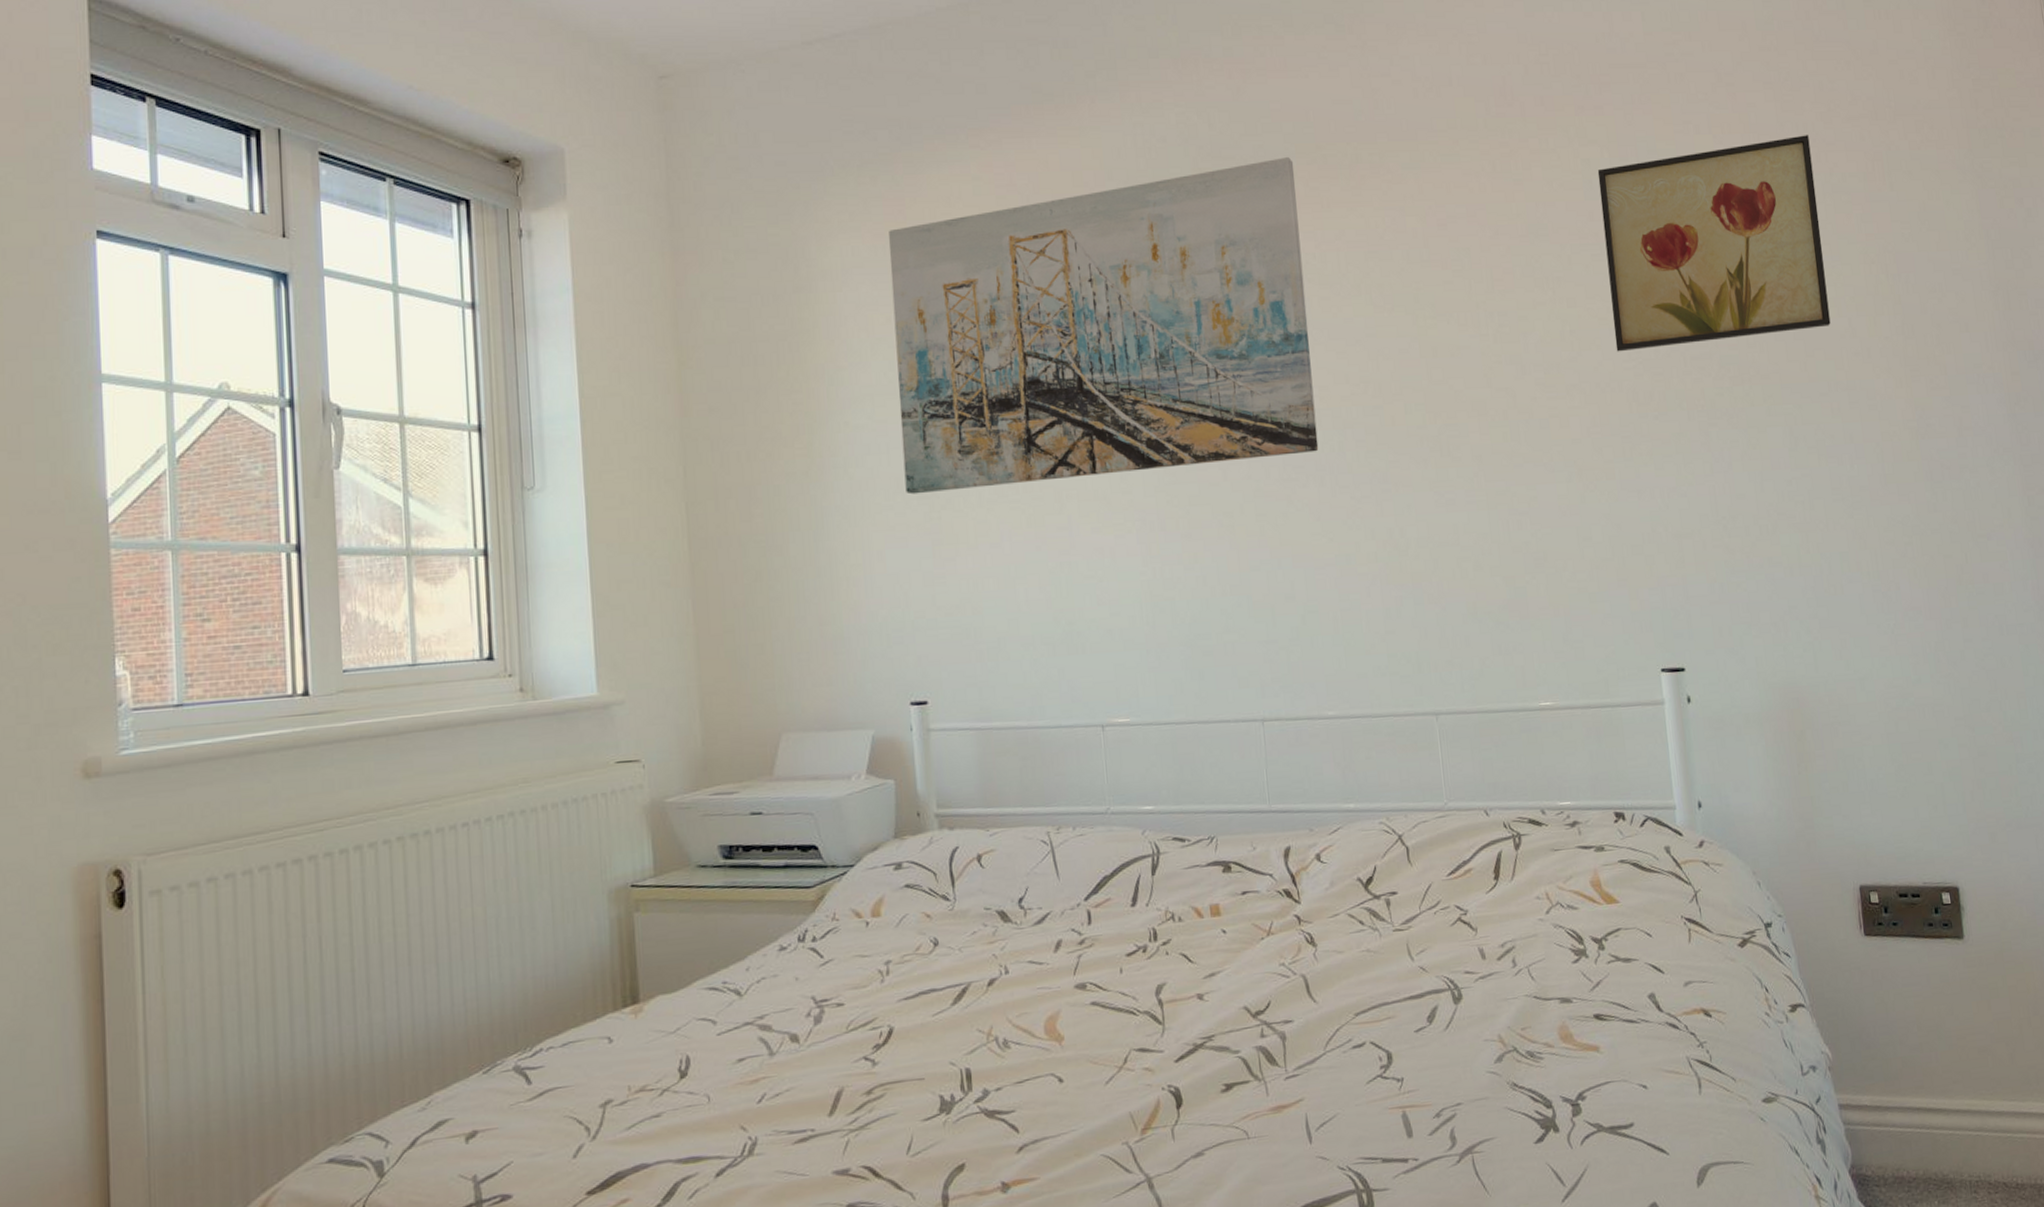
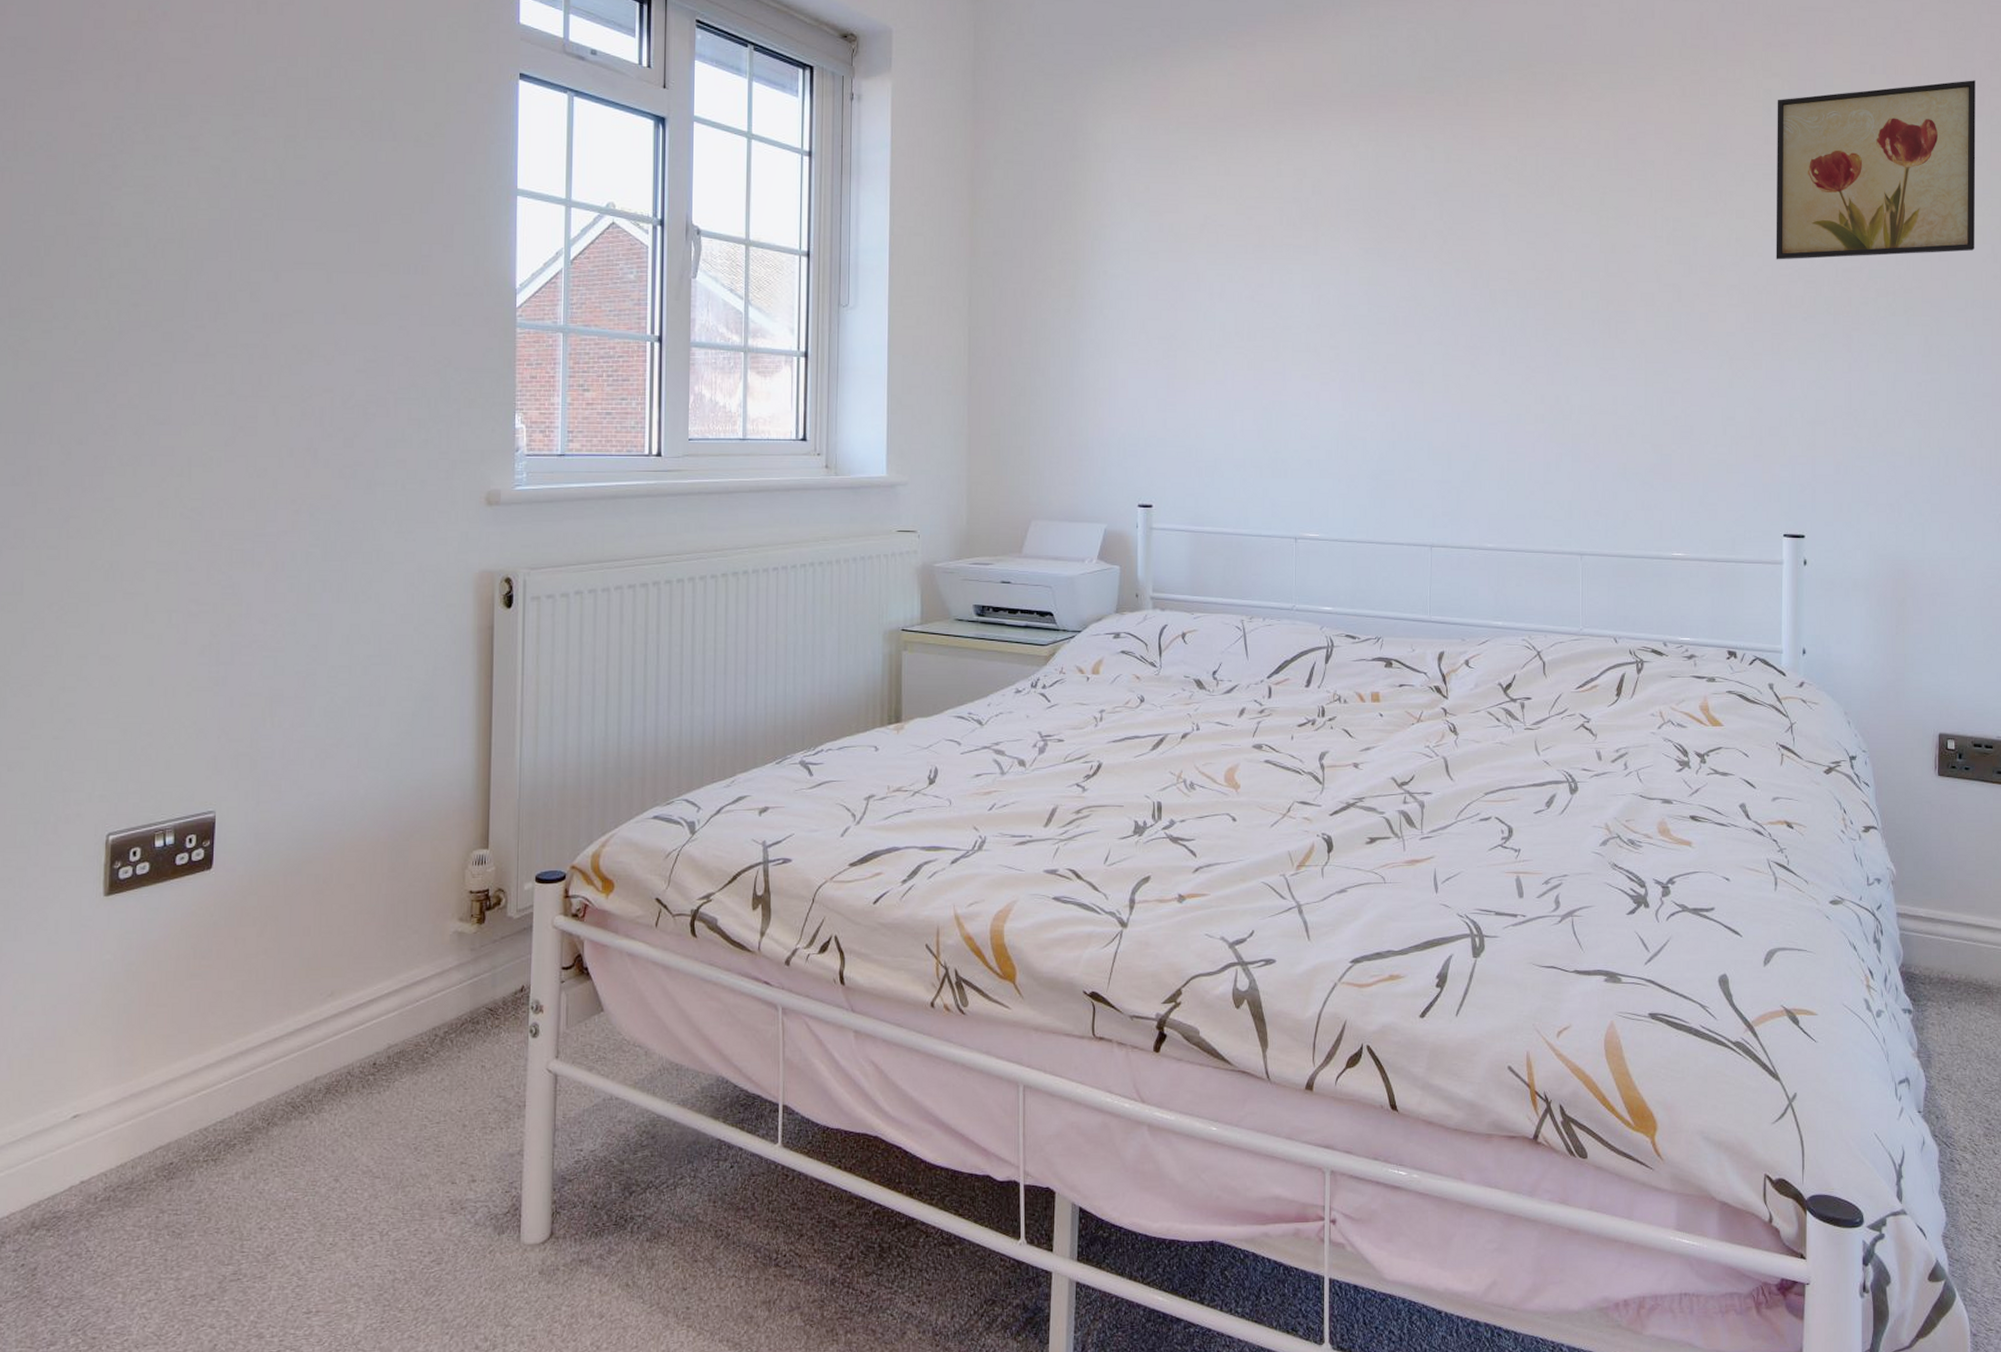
wall art: present [889,157,1319,495] -> none [1149,72,1506,335]

